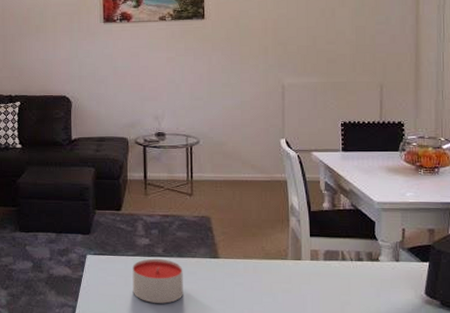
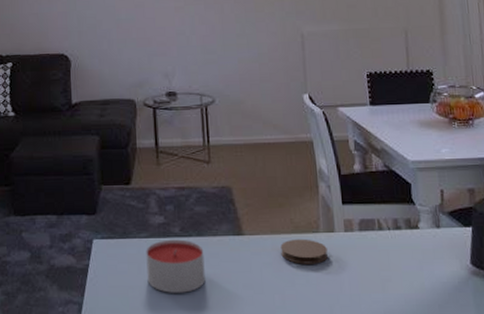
coaster: none [252,264,294,286] -> present [280,238,328,264]

